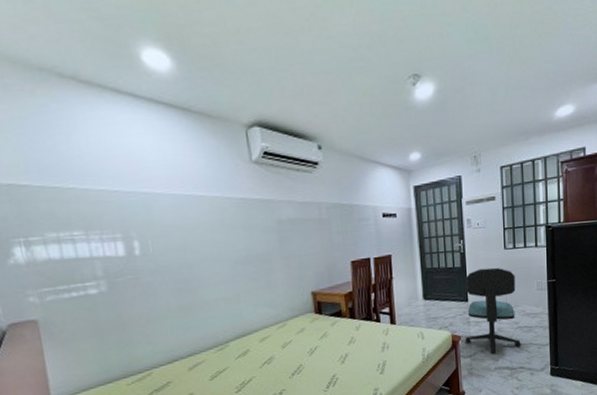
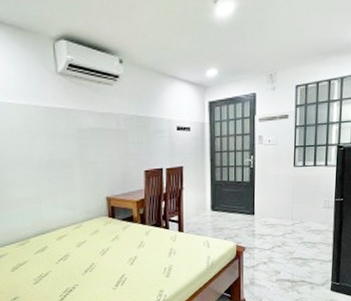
office chair: present [465,267,521,355] -> none [249,183,304,267]

